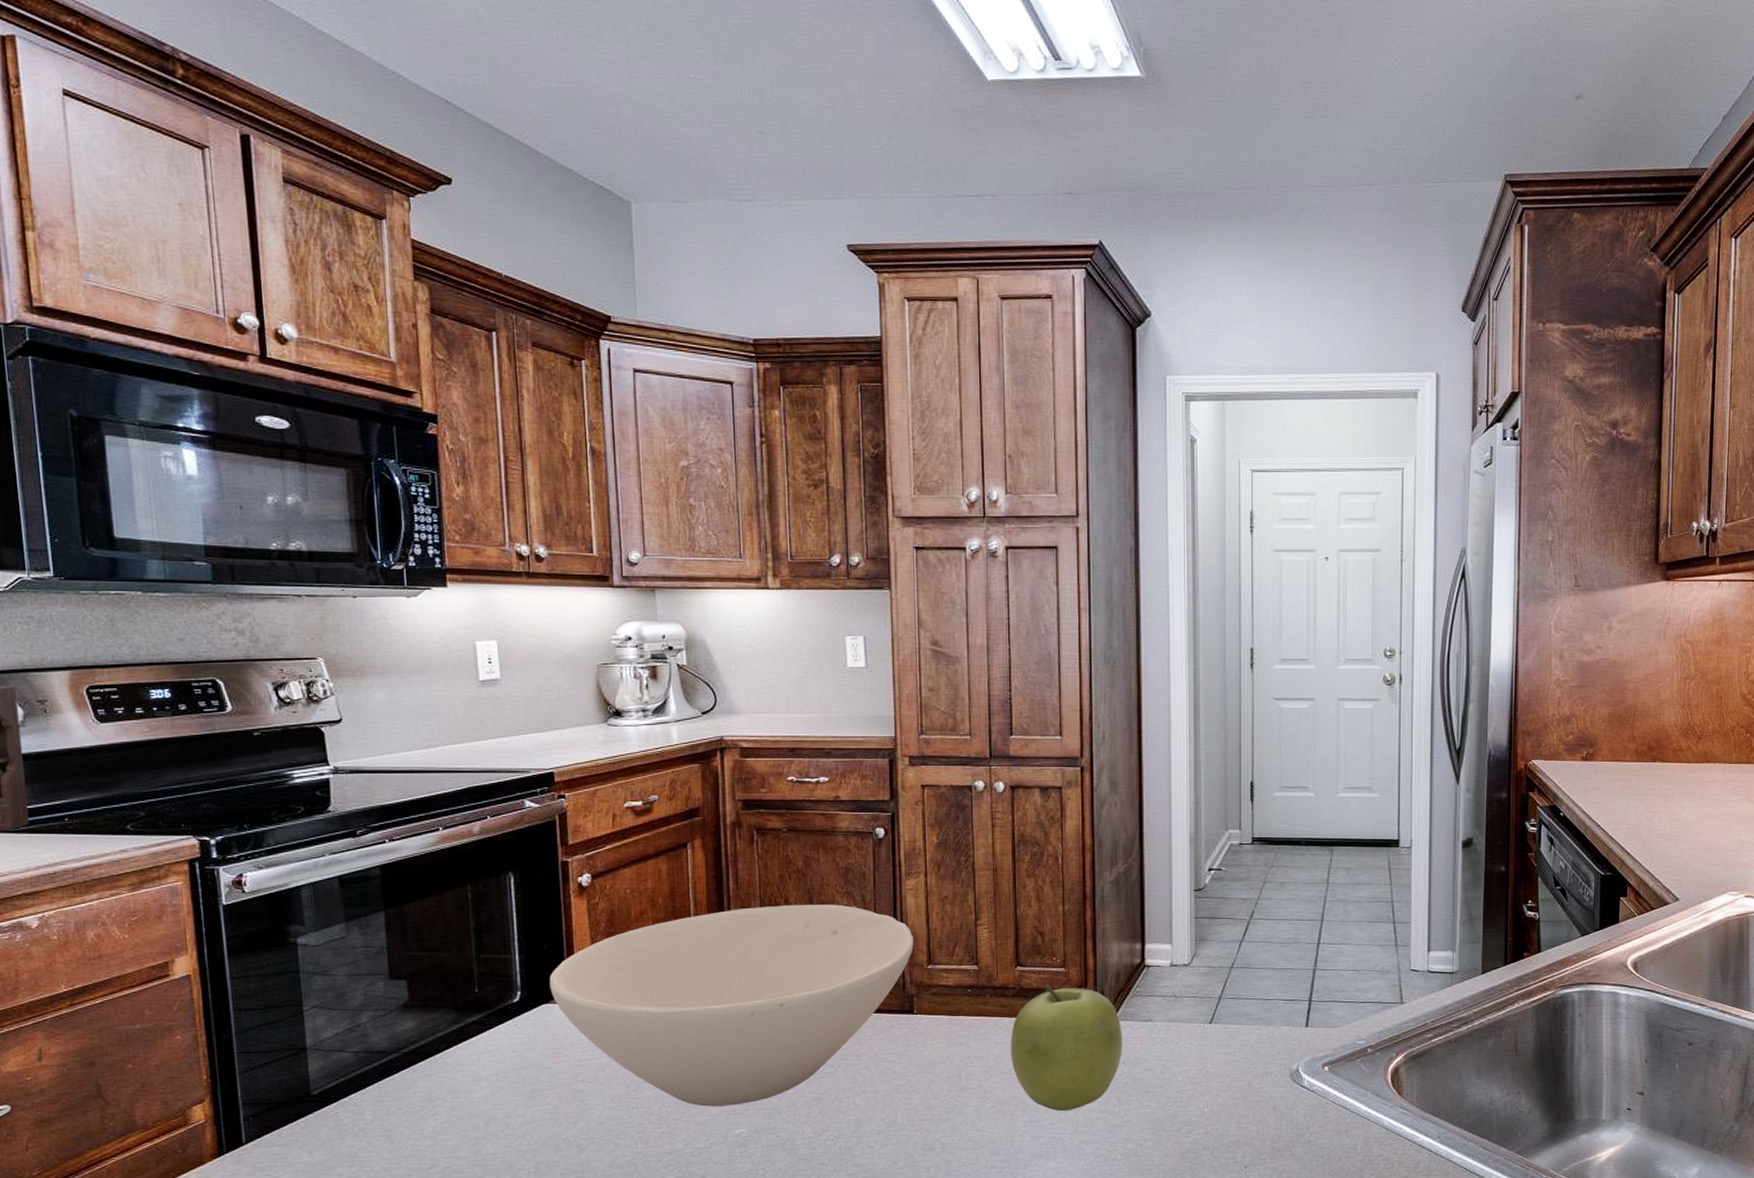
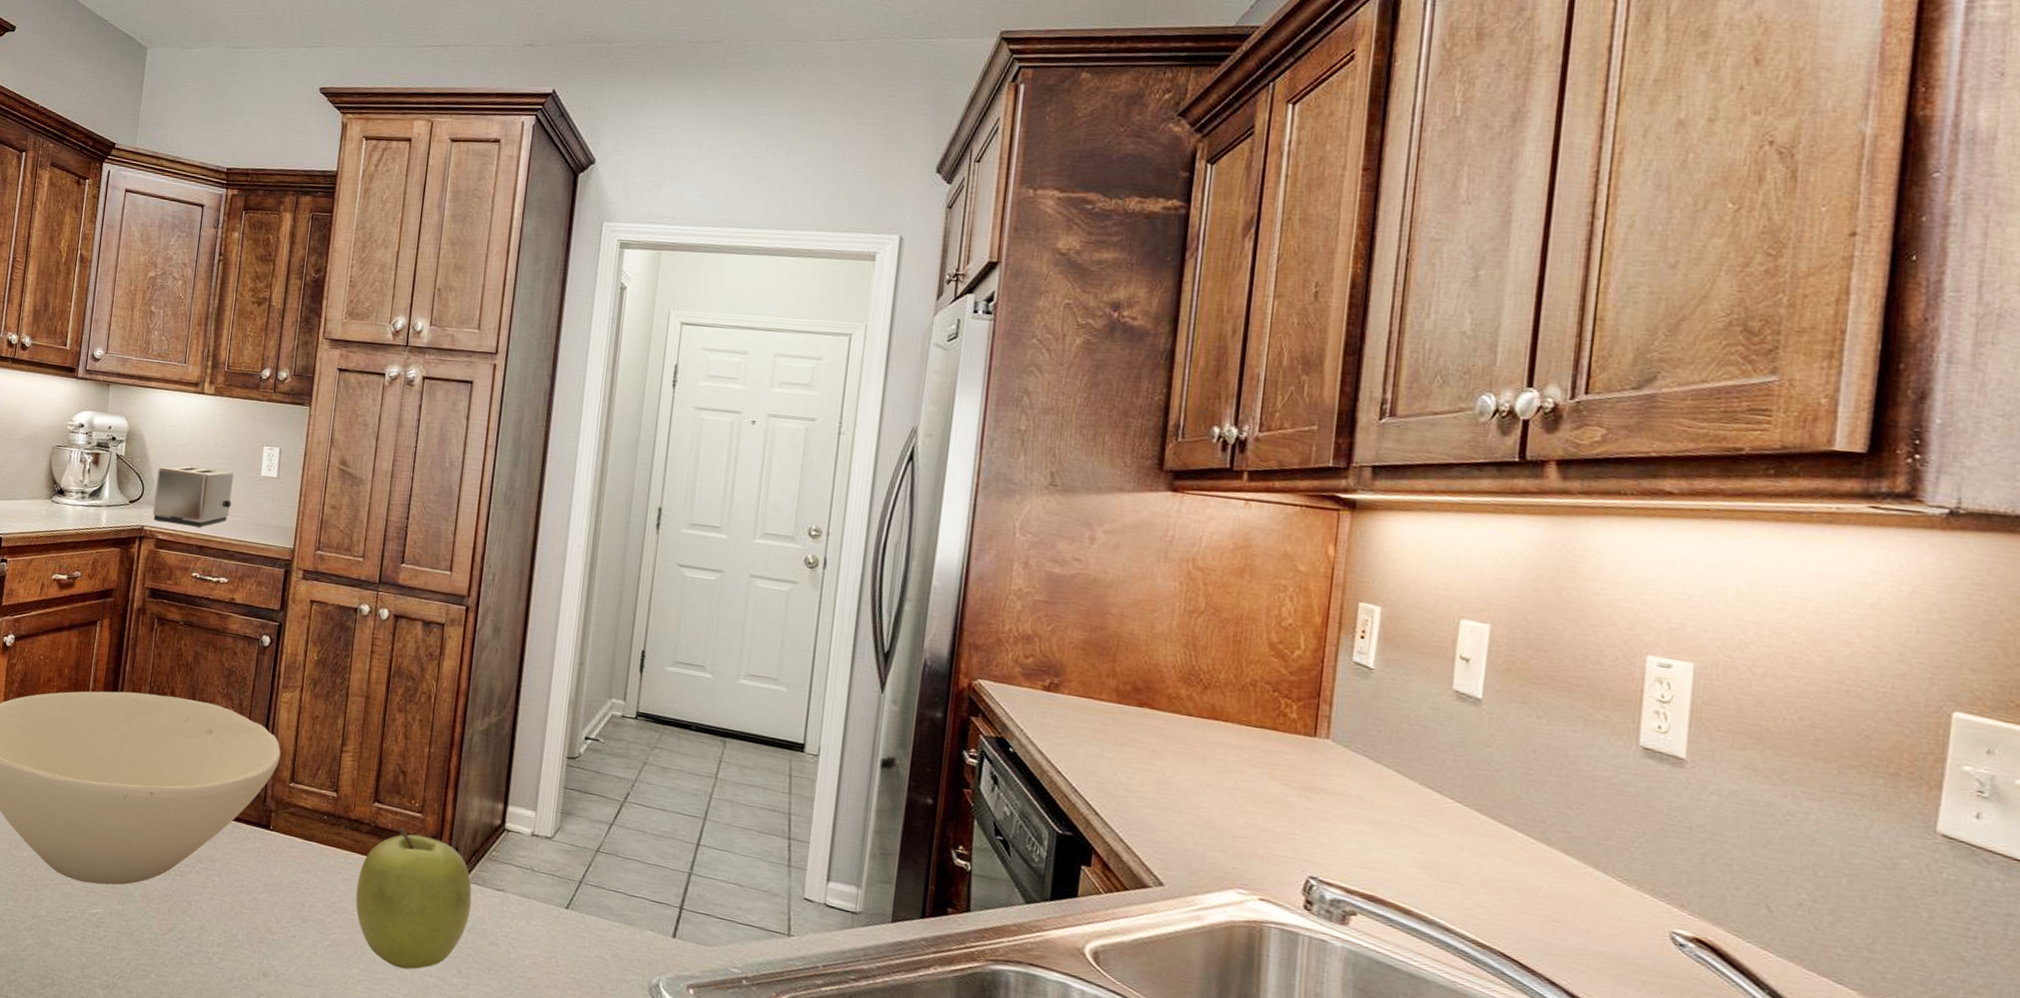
toaster: none [729,666,819,730] -> present [152,465,234,528]

